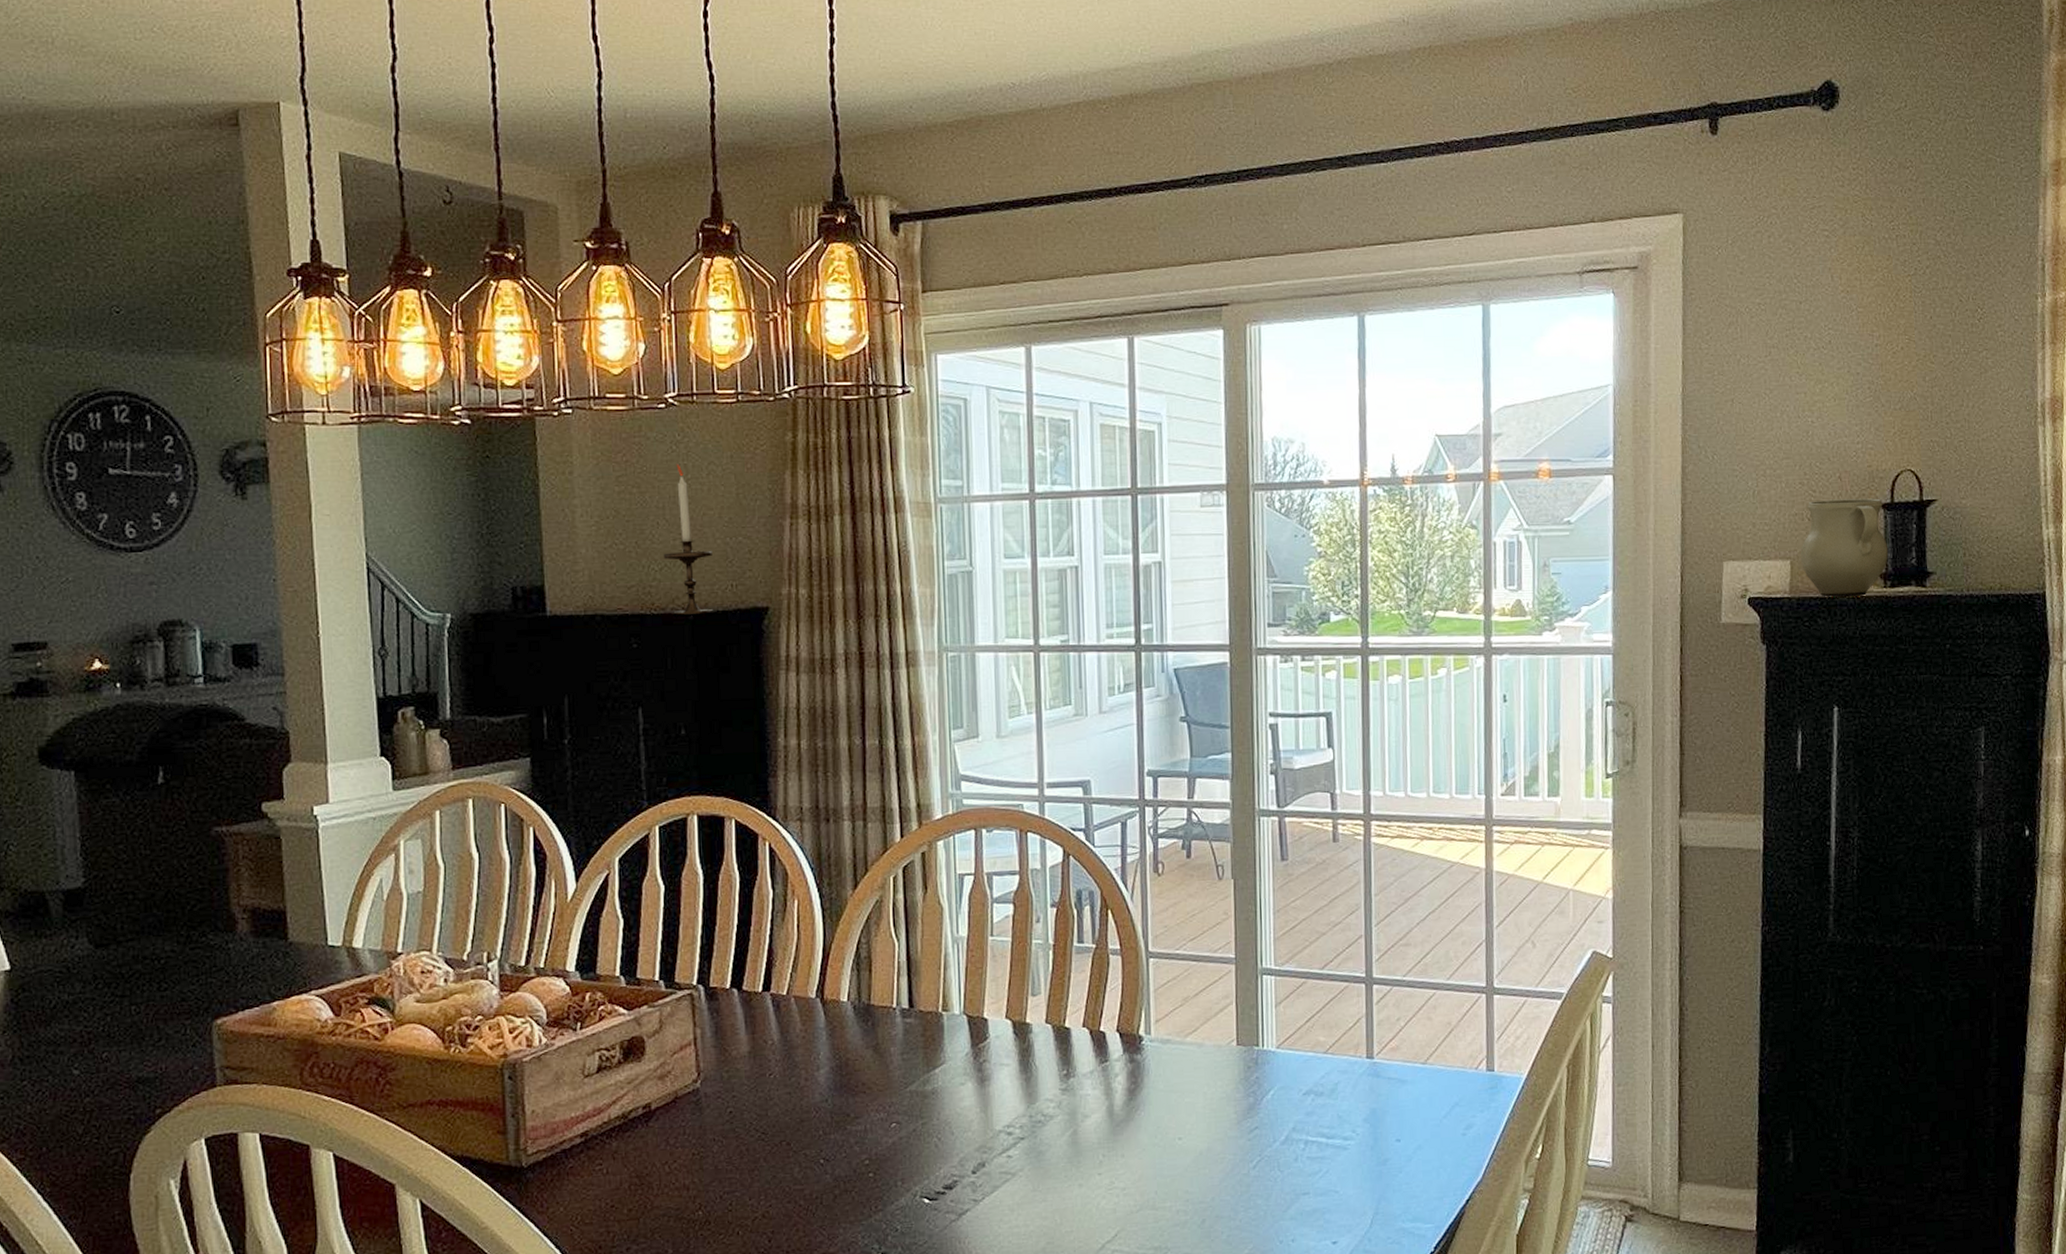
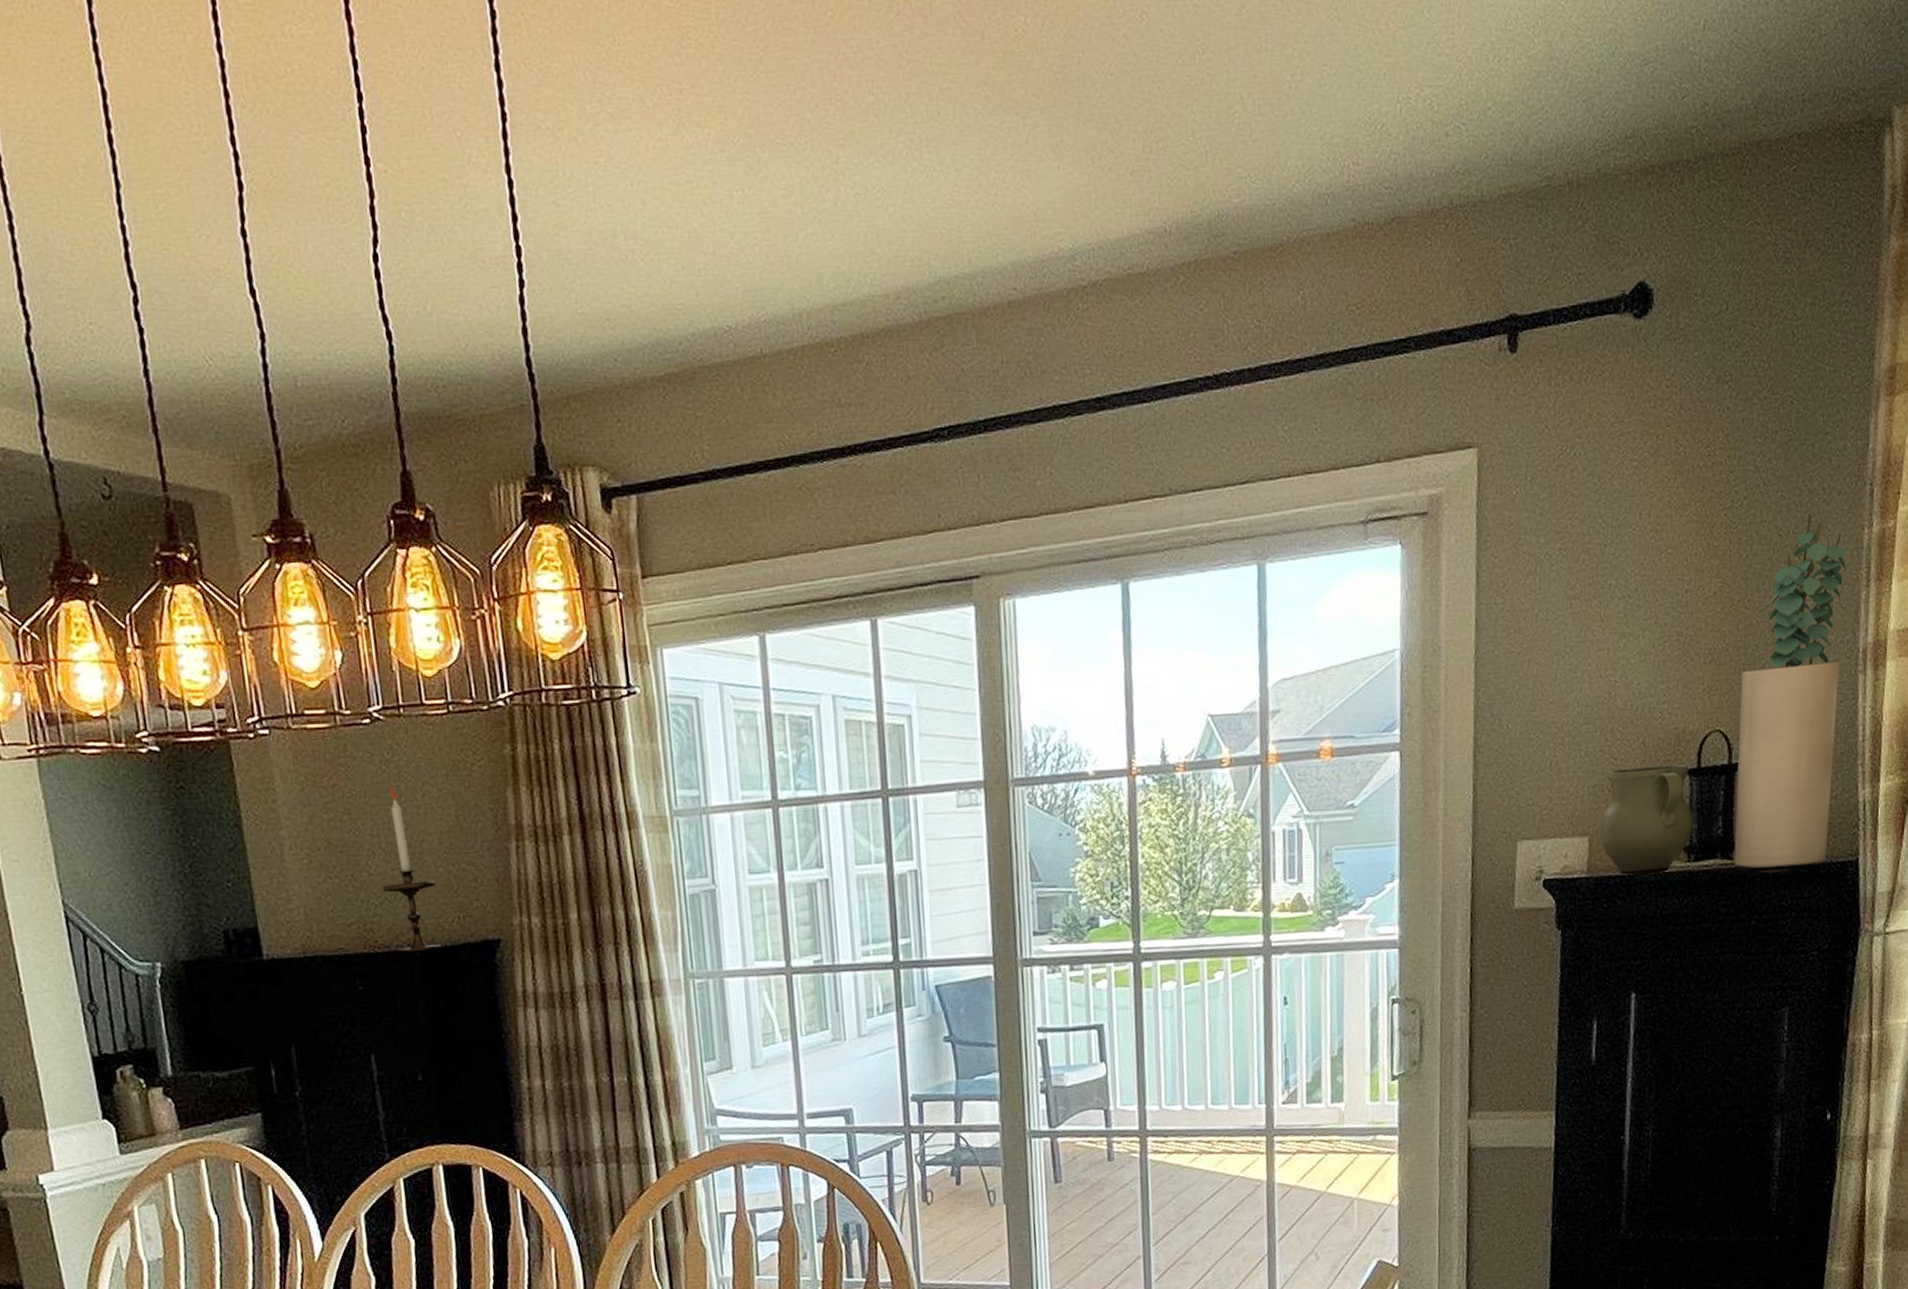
vase: none [1927,282,2023,602] -> present [1733,513,1847,874]

